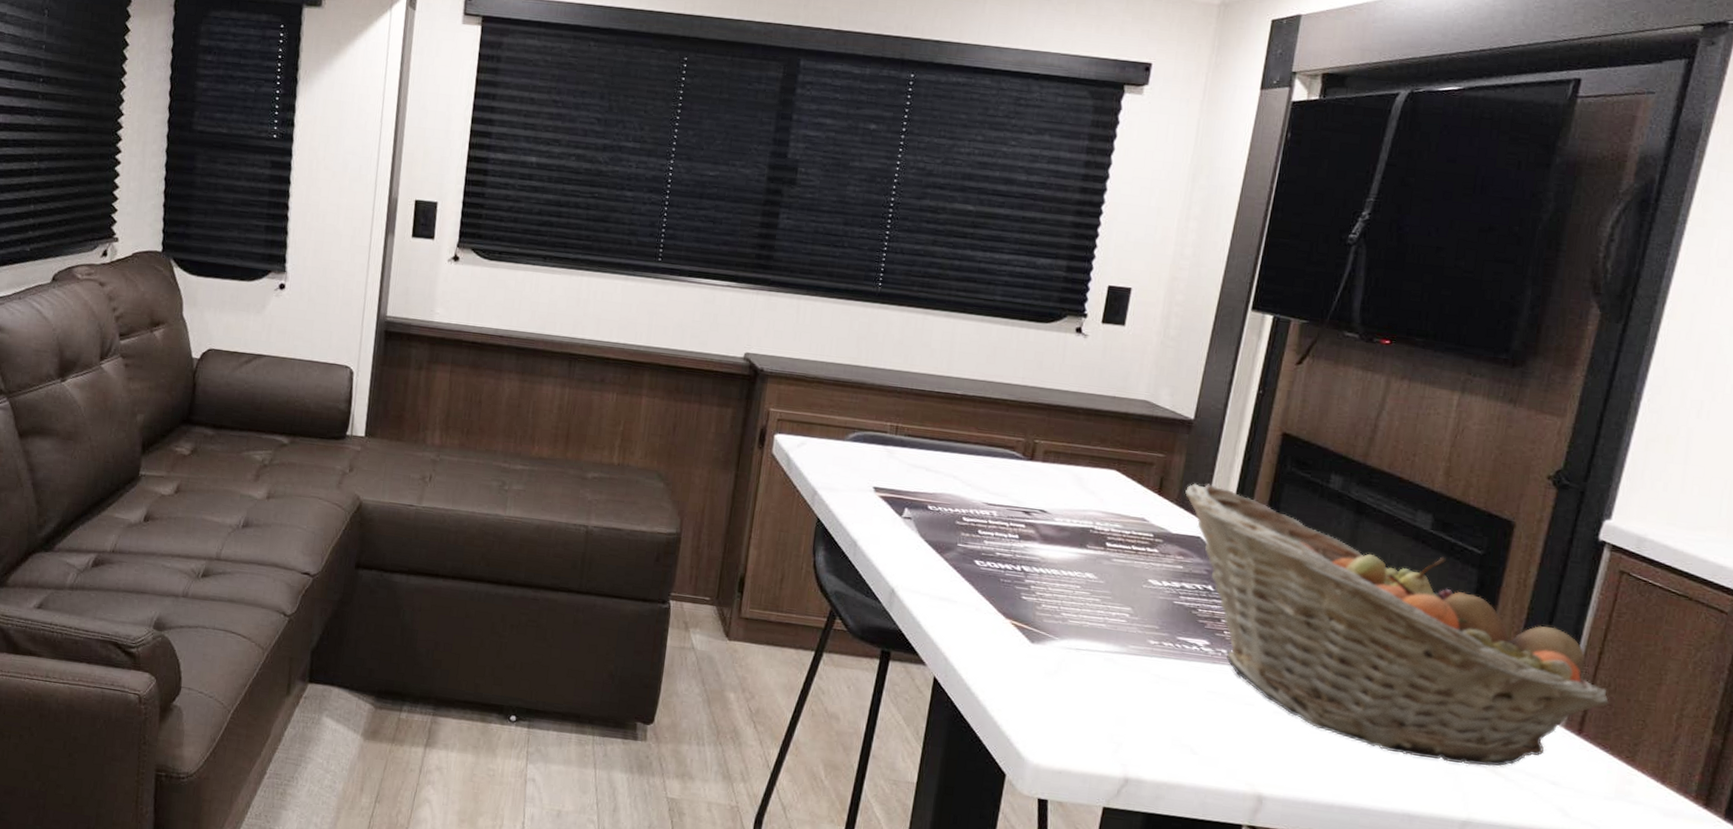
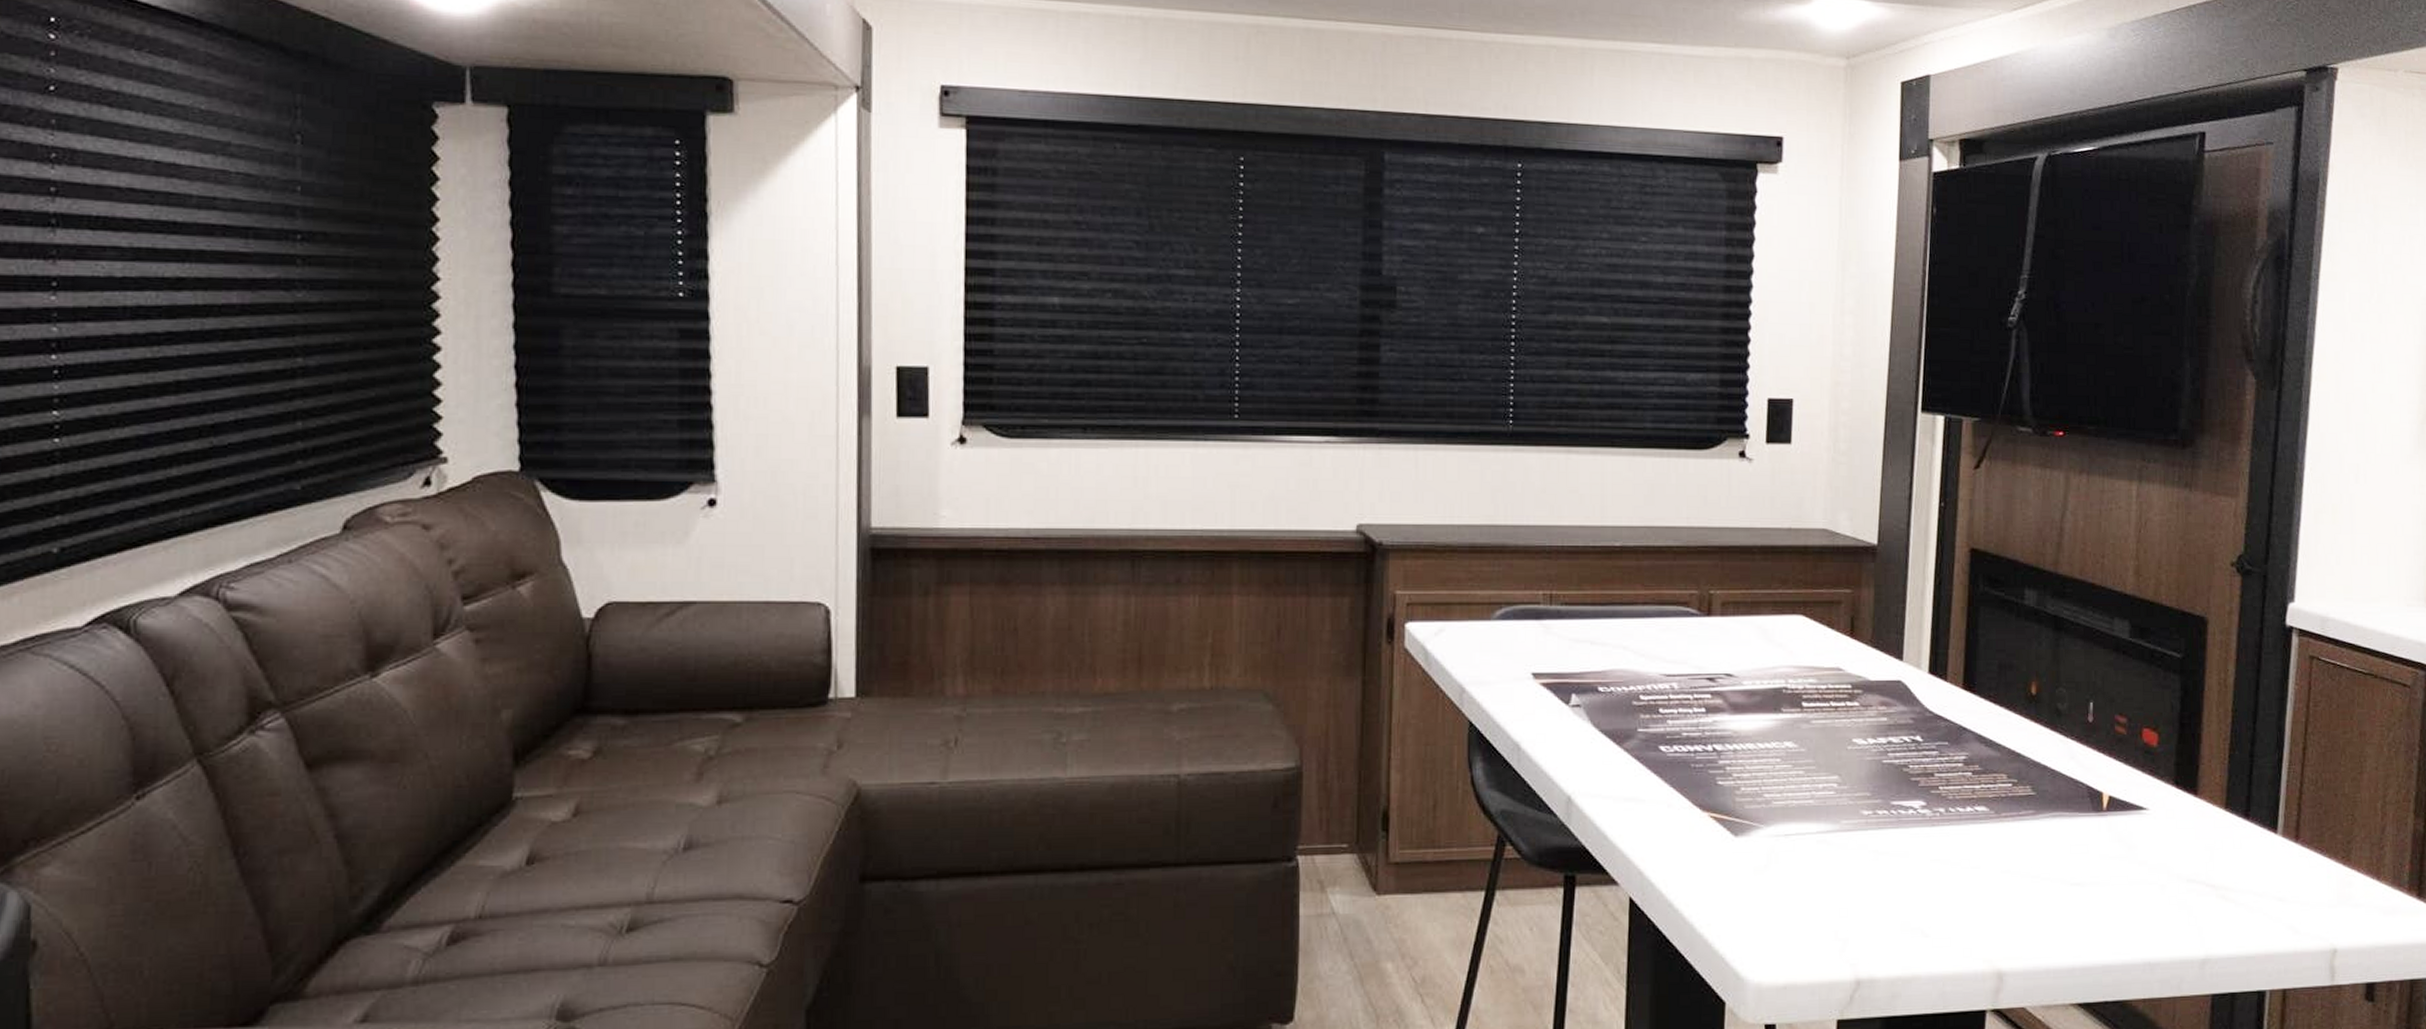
fruit basket: present [1185,483,1610,766] -> none [1879,617,2320,896]

